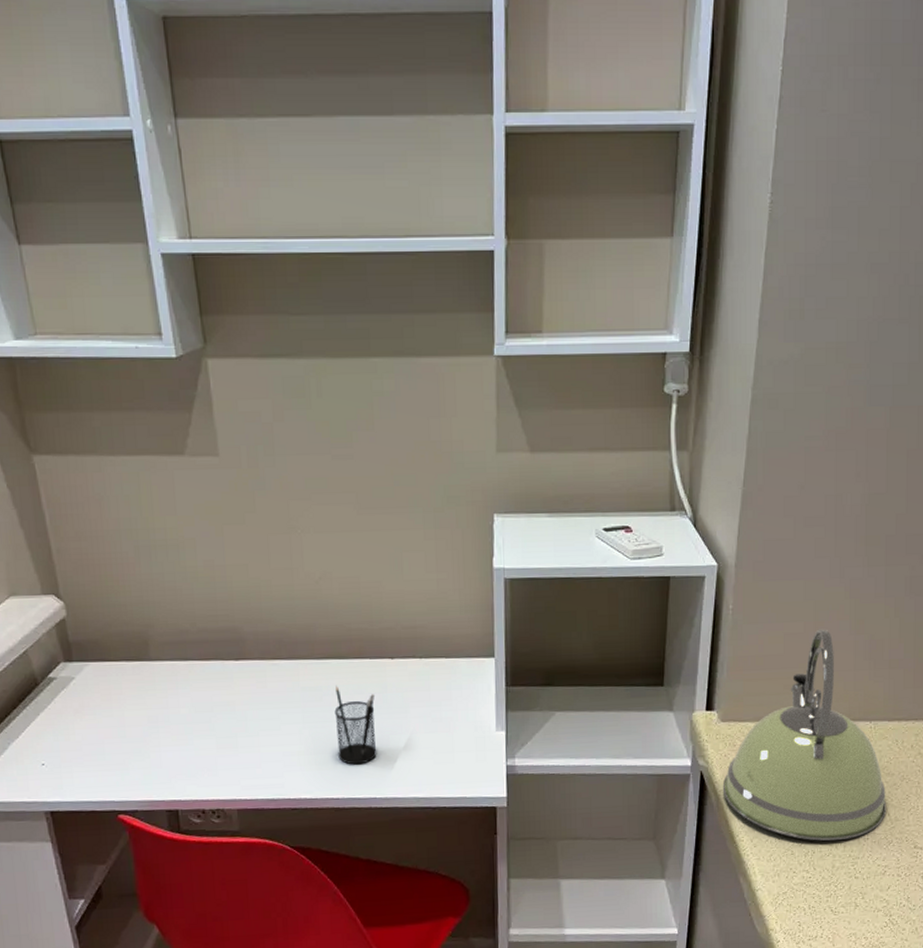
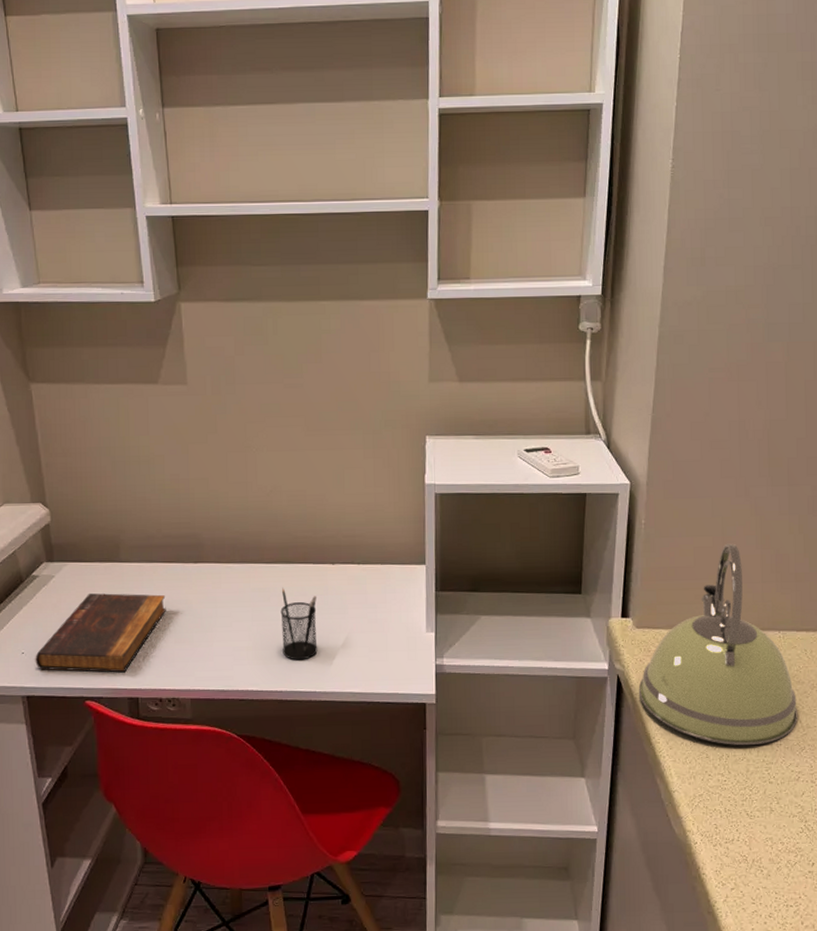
book: none [57,696,205,783] -> present [35,593,166,673]

